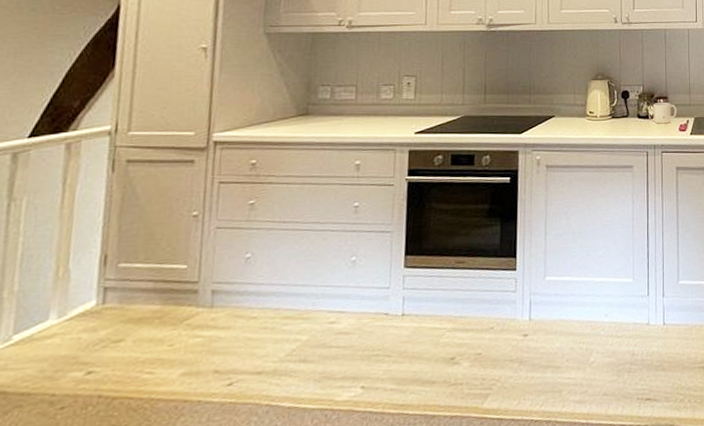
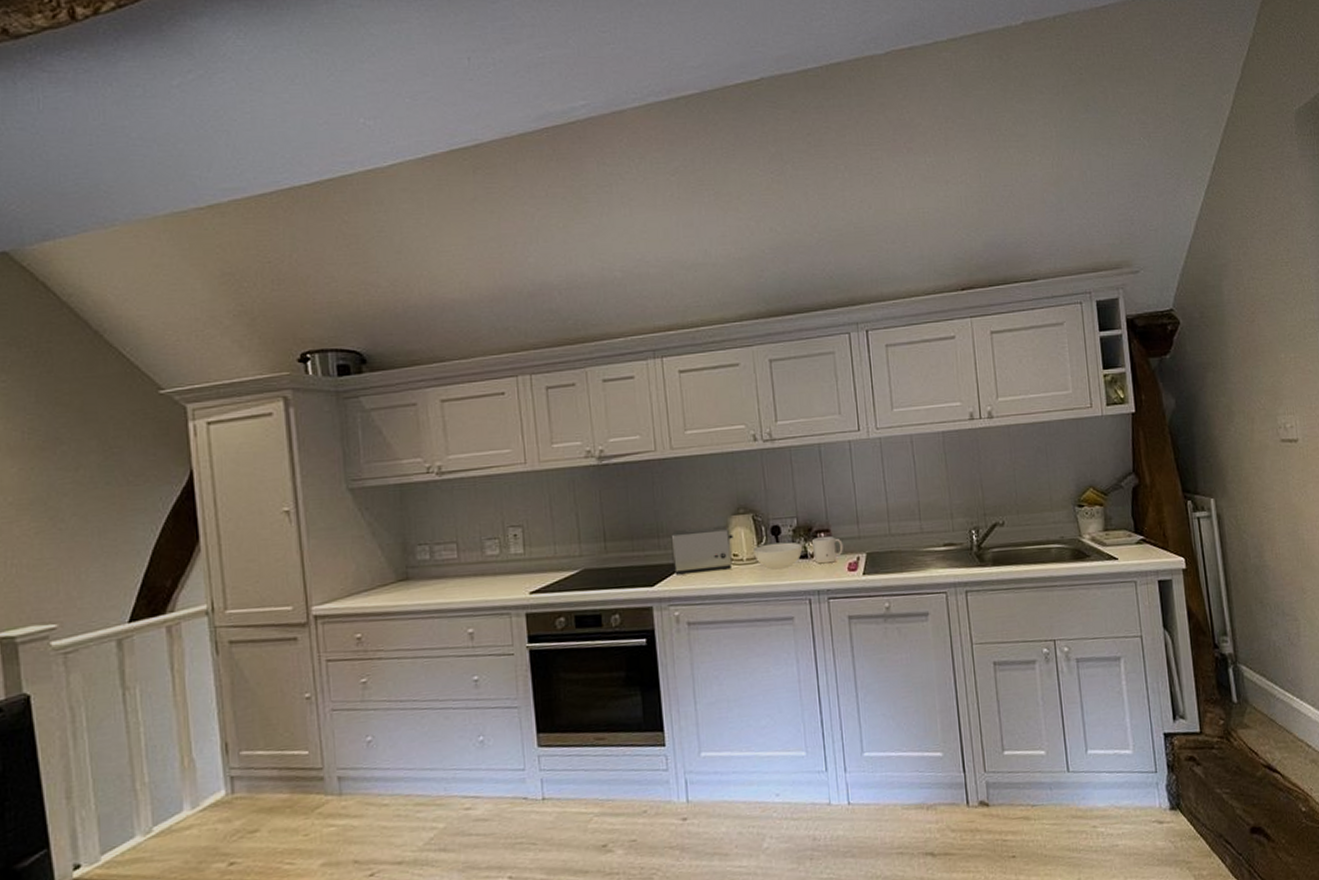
toaster: none [539,87,591,126] -> present [671,525,734,575]
bowl: none [606,104,645,126] -> present [753,542,803,570]

